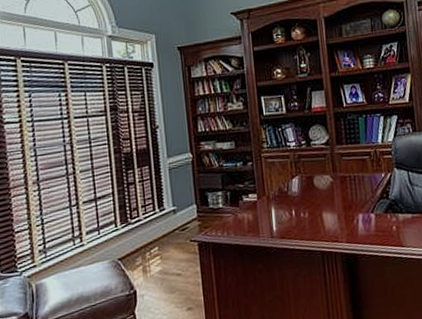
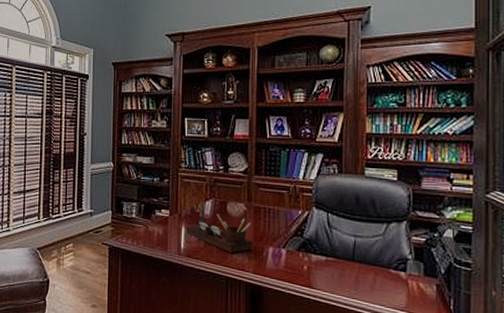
desk organizer: none [275,180,344,227] -> present [186,202,253,253]

